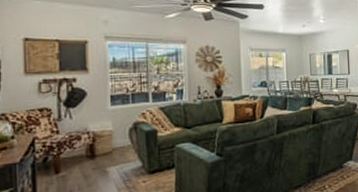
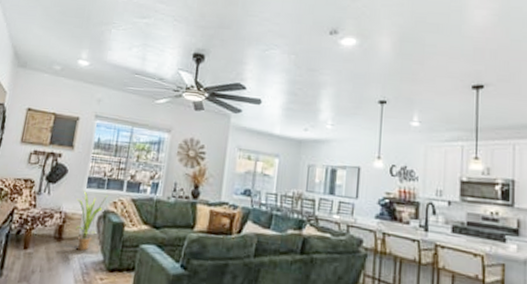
house plant: none [103,108,136,162] -> present [75,191,109,251]

